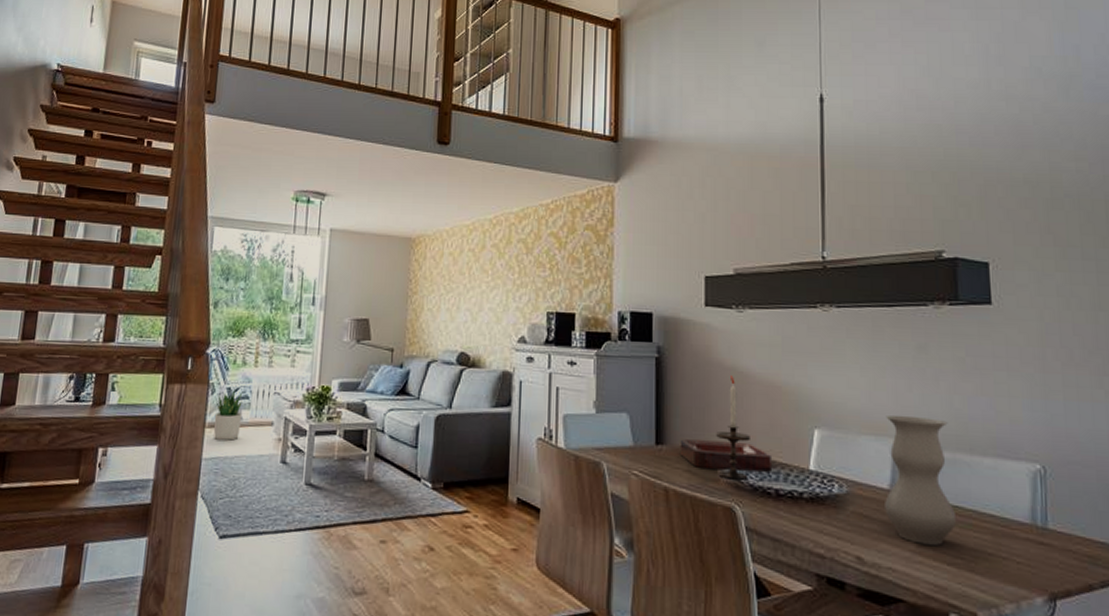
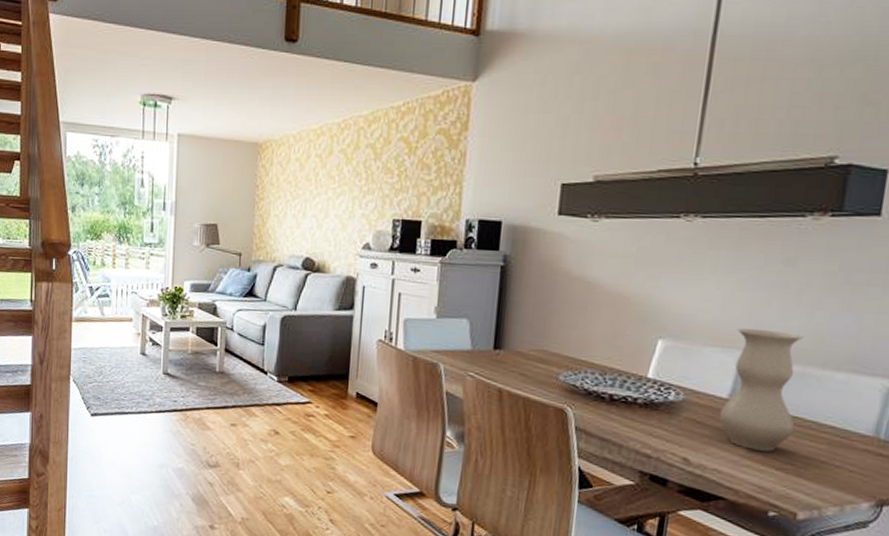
planter: present [213,391,243,441] -> none [79,290,104,334]
decorative tray: present [679,439,773,473] -> none [517,345,611,379]
candlestick: present [716,375,750,482] -> none [554,285,590,386]

